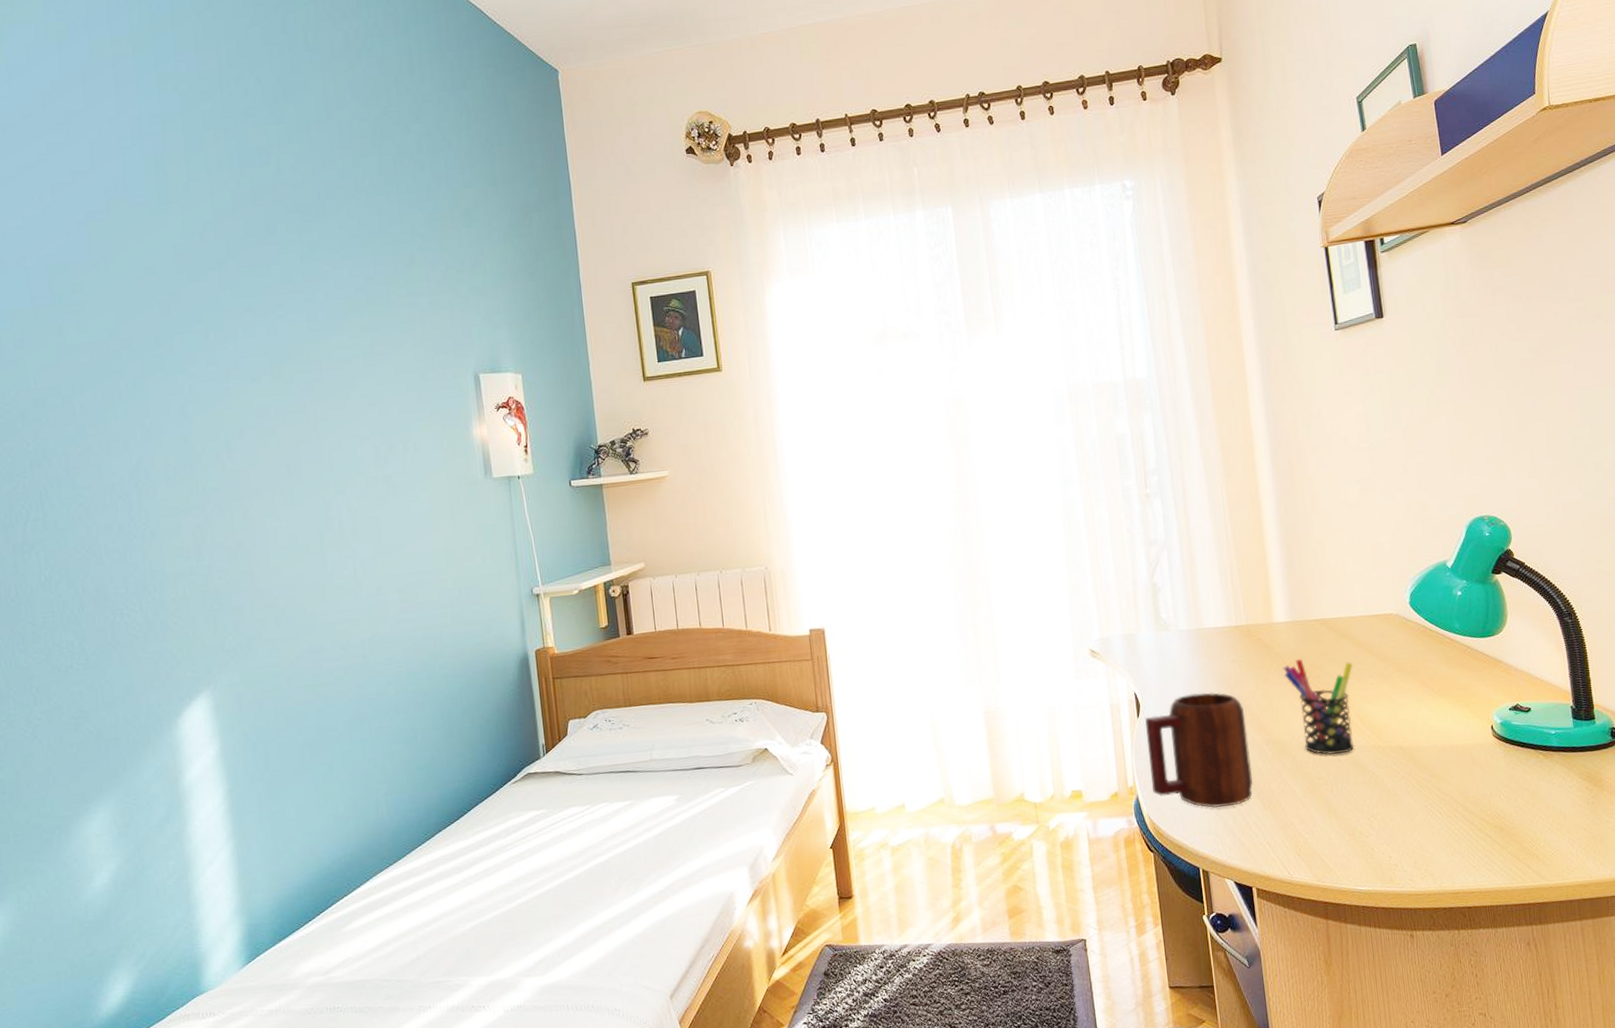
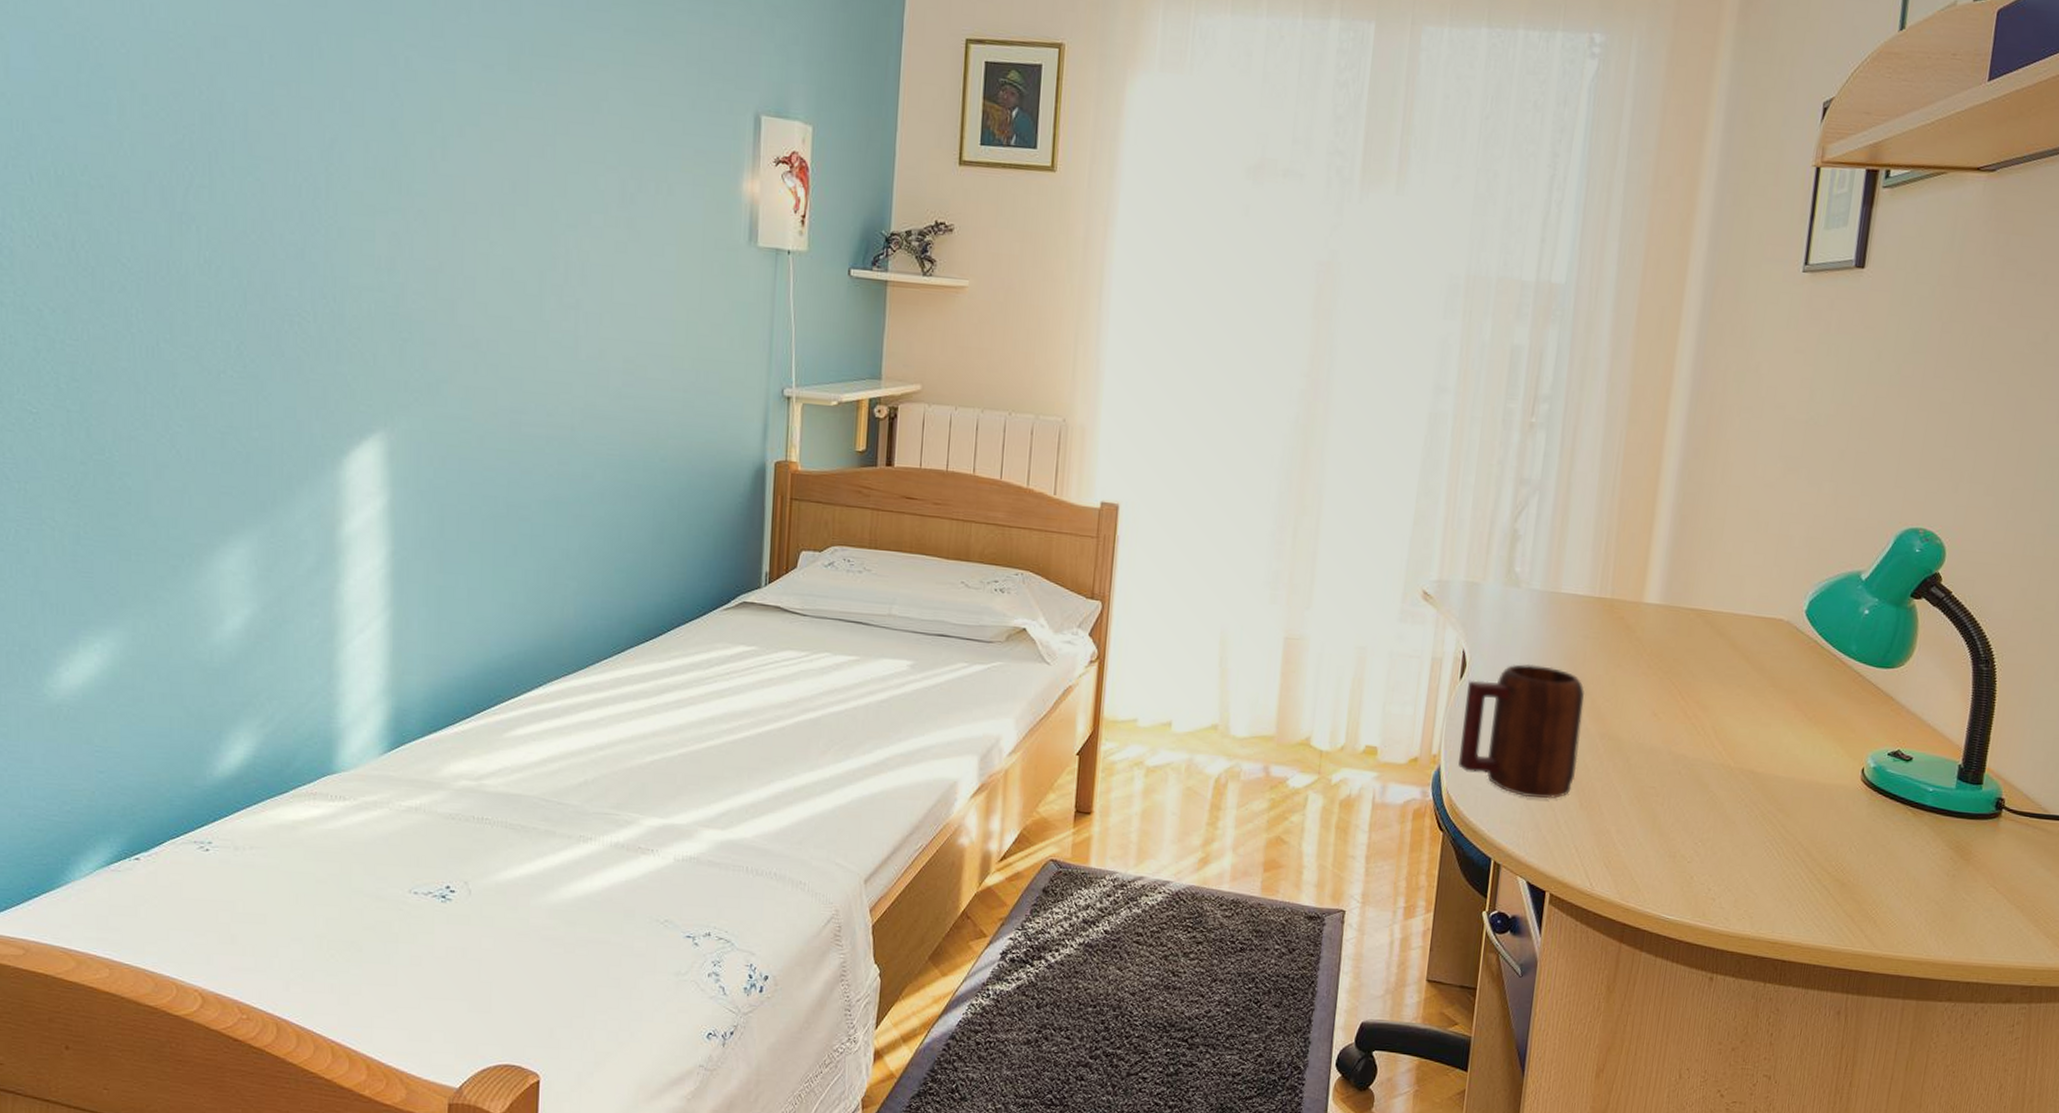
pen holder: present [1283,658,1355,755] -> none [1640,649,1722,766]

